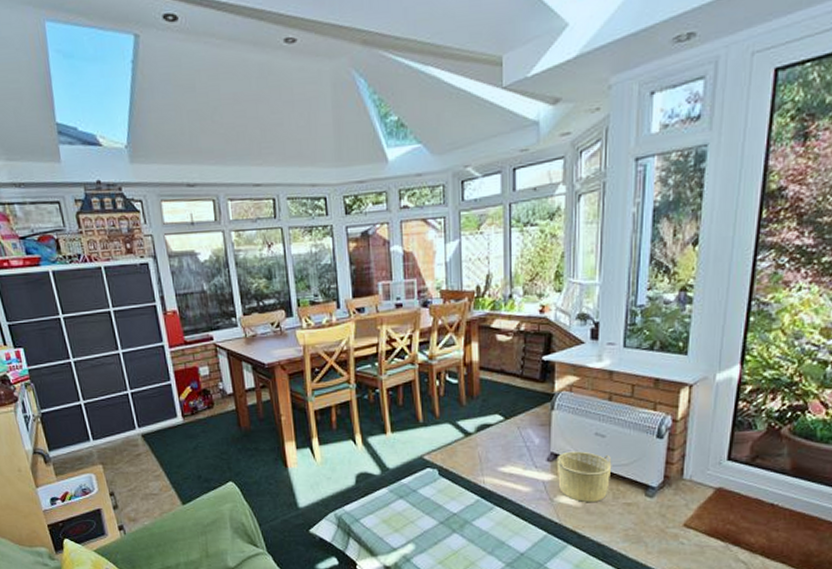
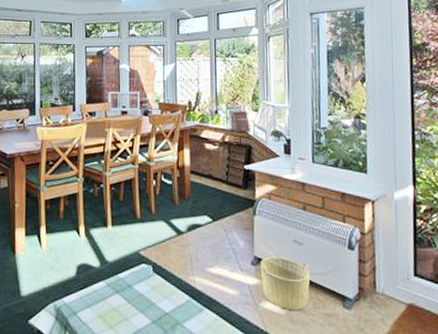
books: none [521,288,551,319] -> present [225,107,250,133]

